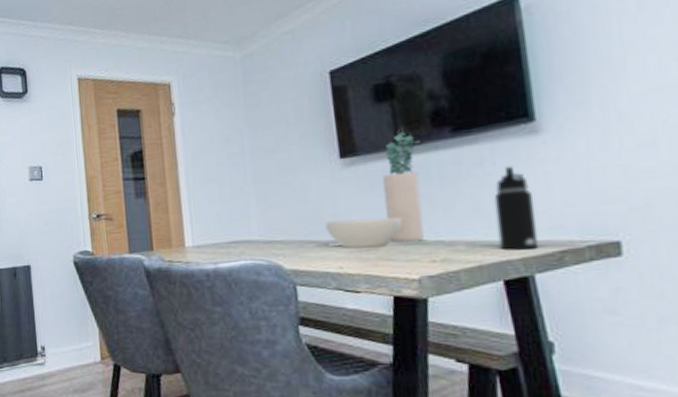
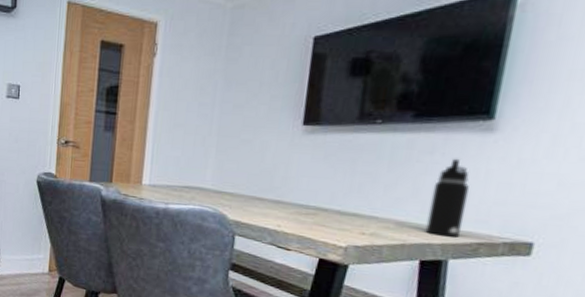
bowl: present [324,217,403,249] -> none [273,182,346,214]
vase: present [382,127,425,243] -> none [329,105,378,214]

